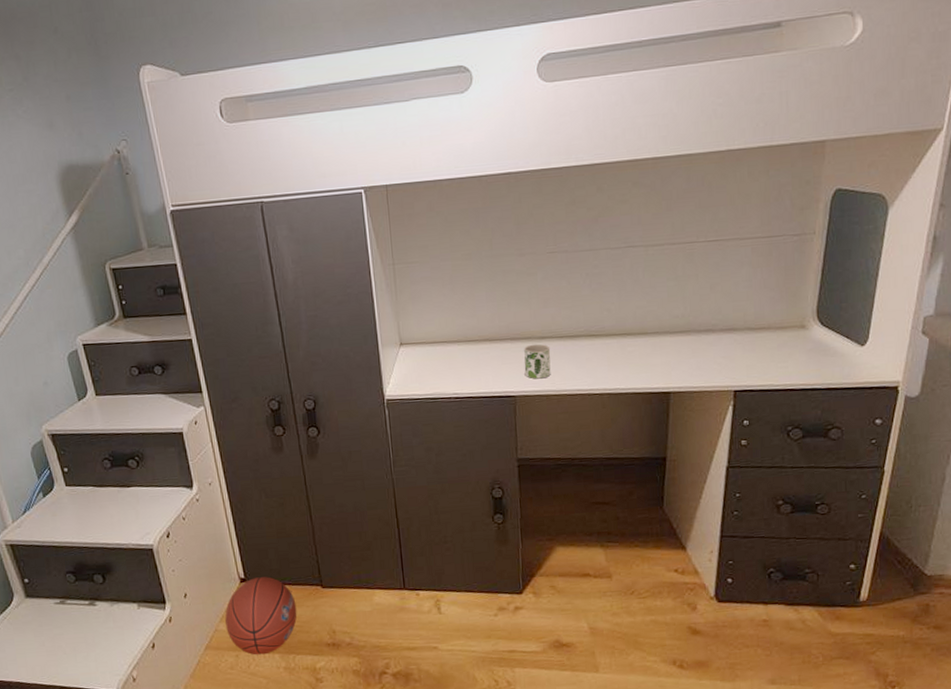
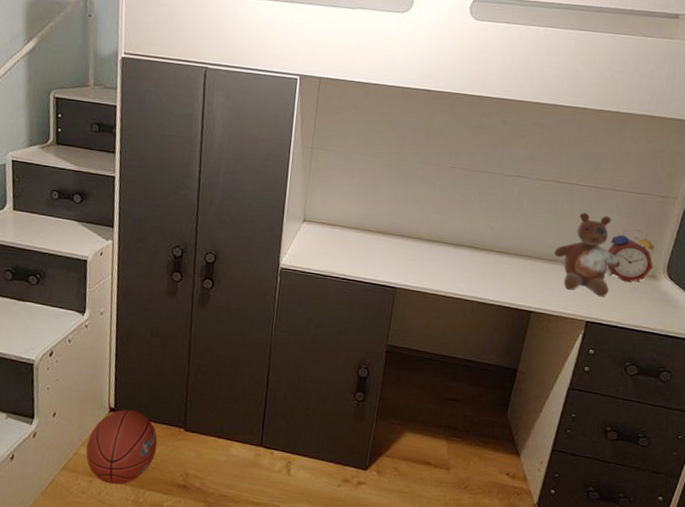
mug: present [524,344,551,379] -> none [408,244,435,277]
stuffed bear: none [683,270,763,360] -> present [554,212,621,296]
alarm clock: none [744,276,800,339] -> present [607,228,654,282]

